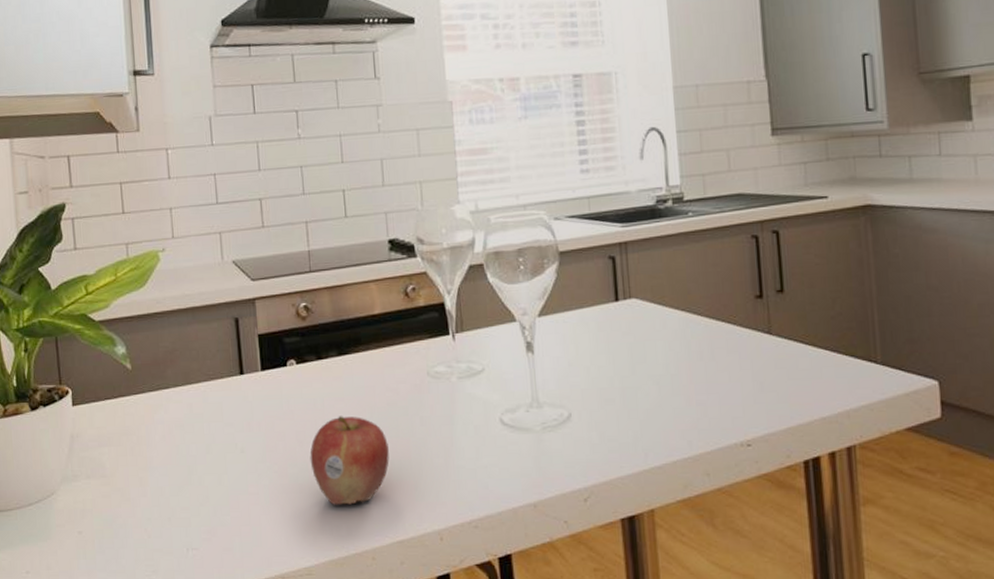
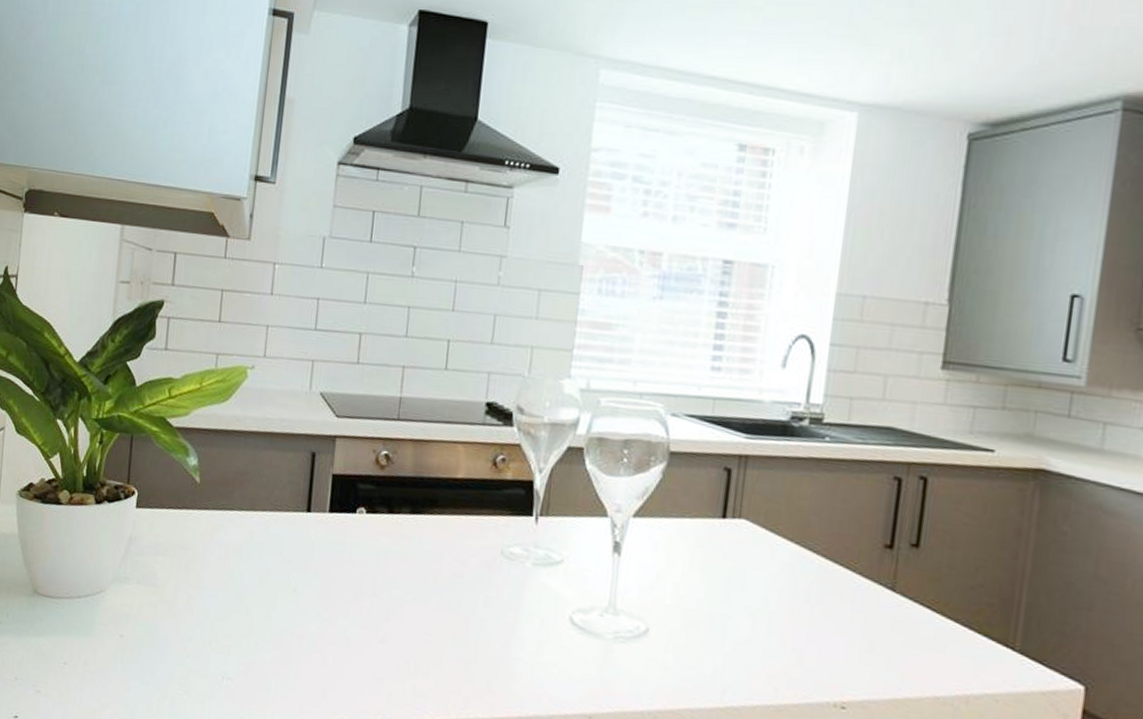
fruit: present [310,416,389,505] -> none [362,576,446,672]

